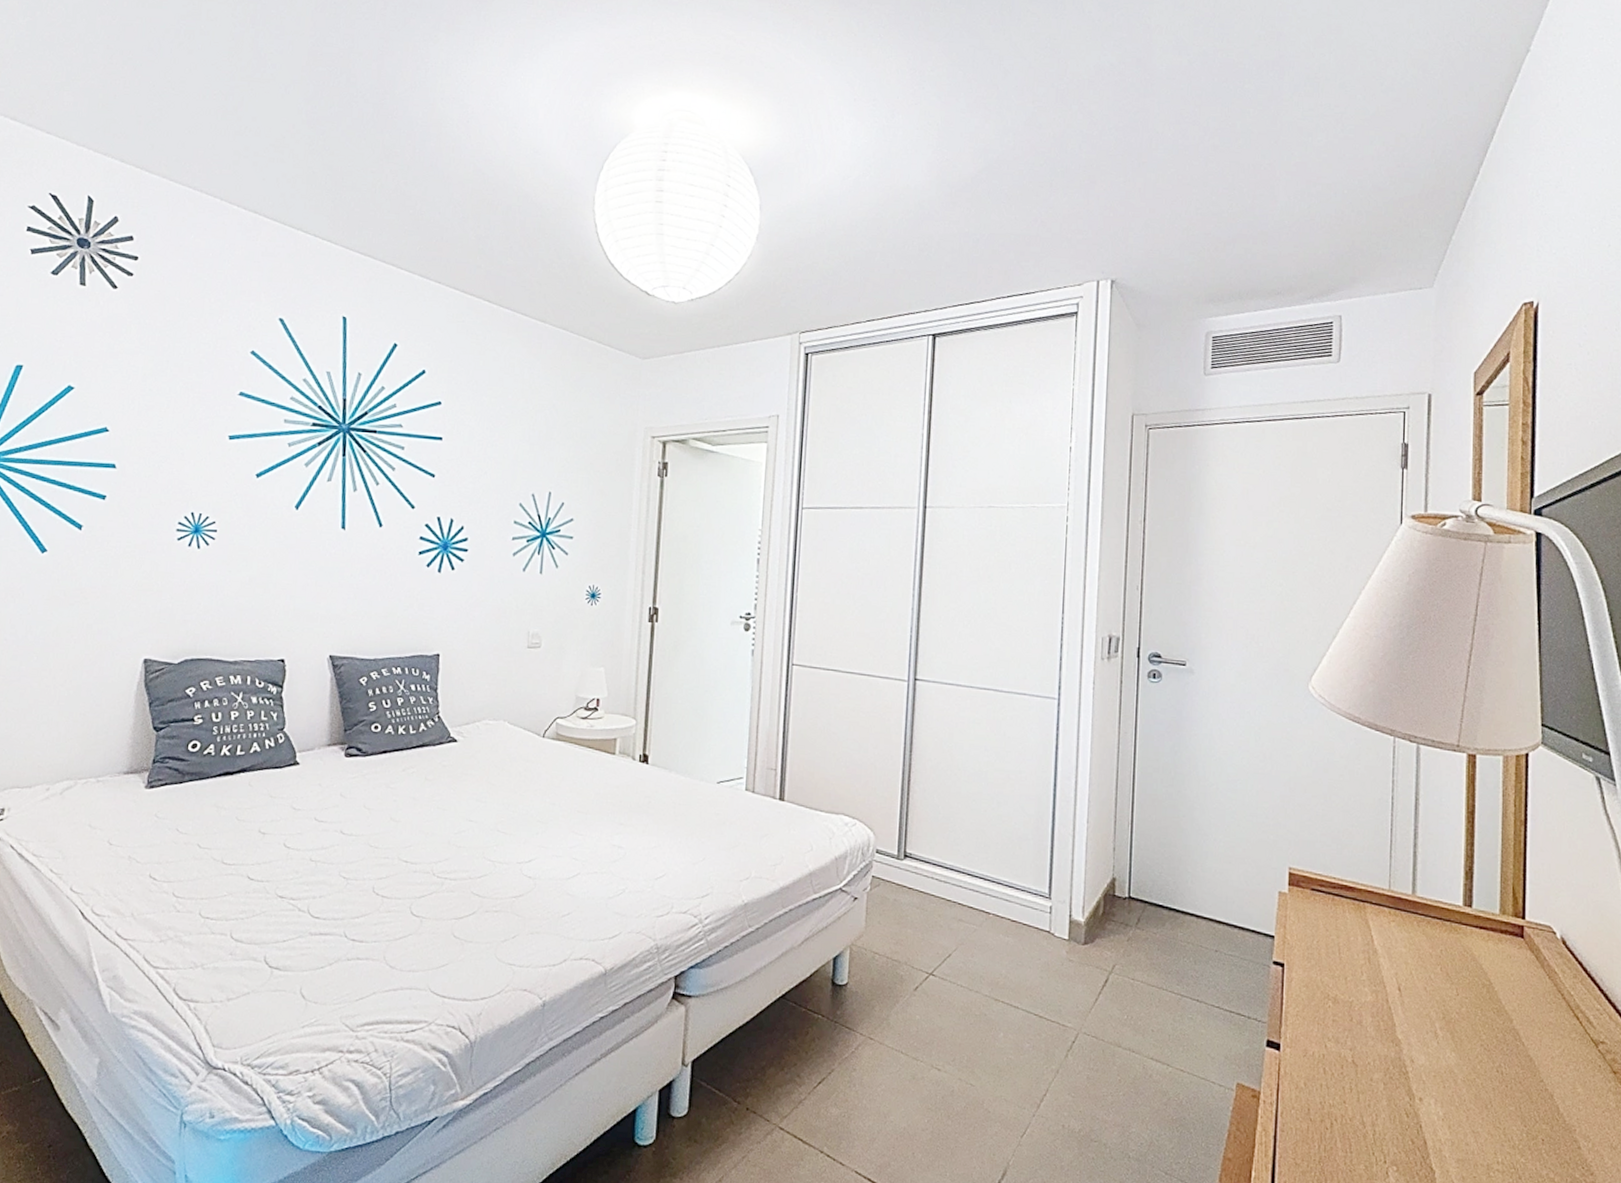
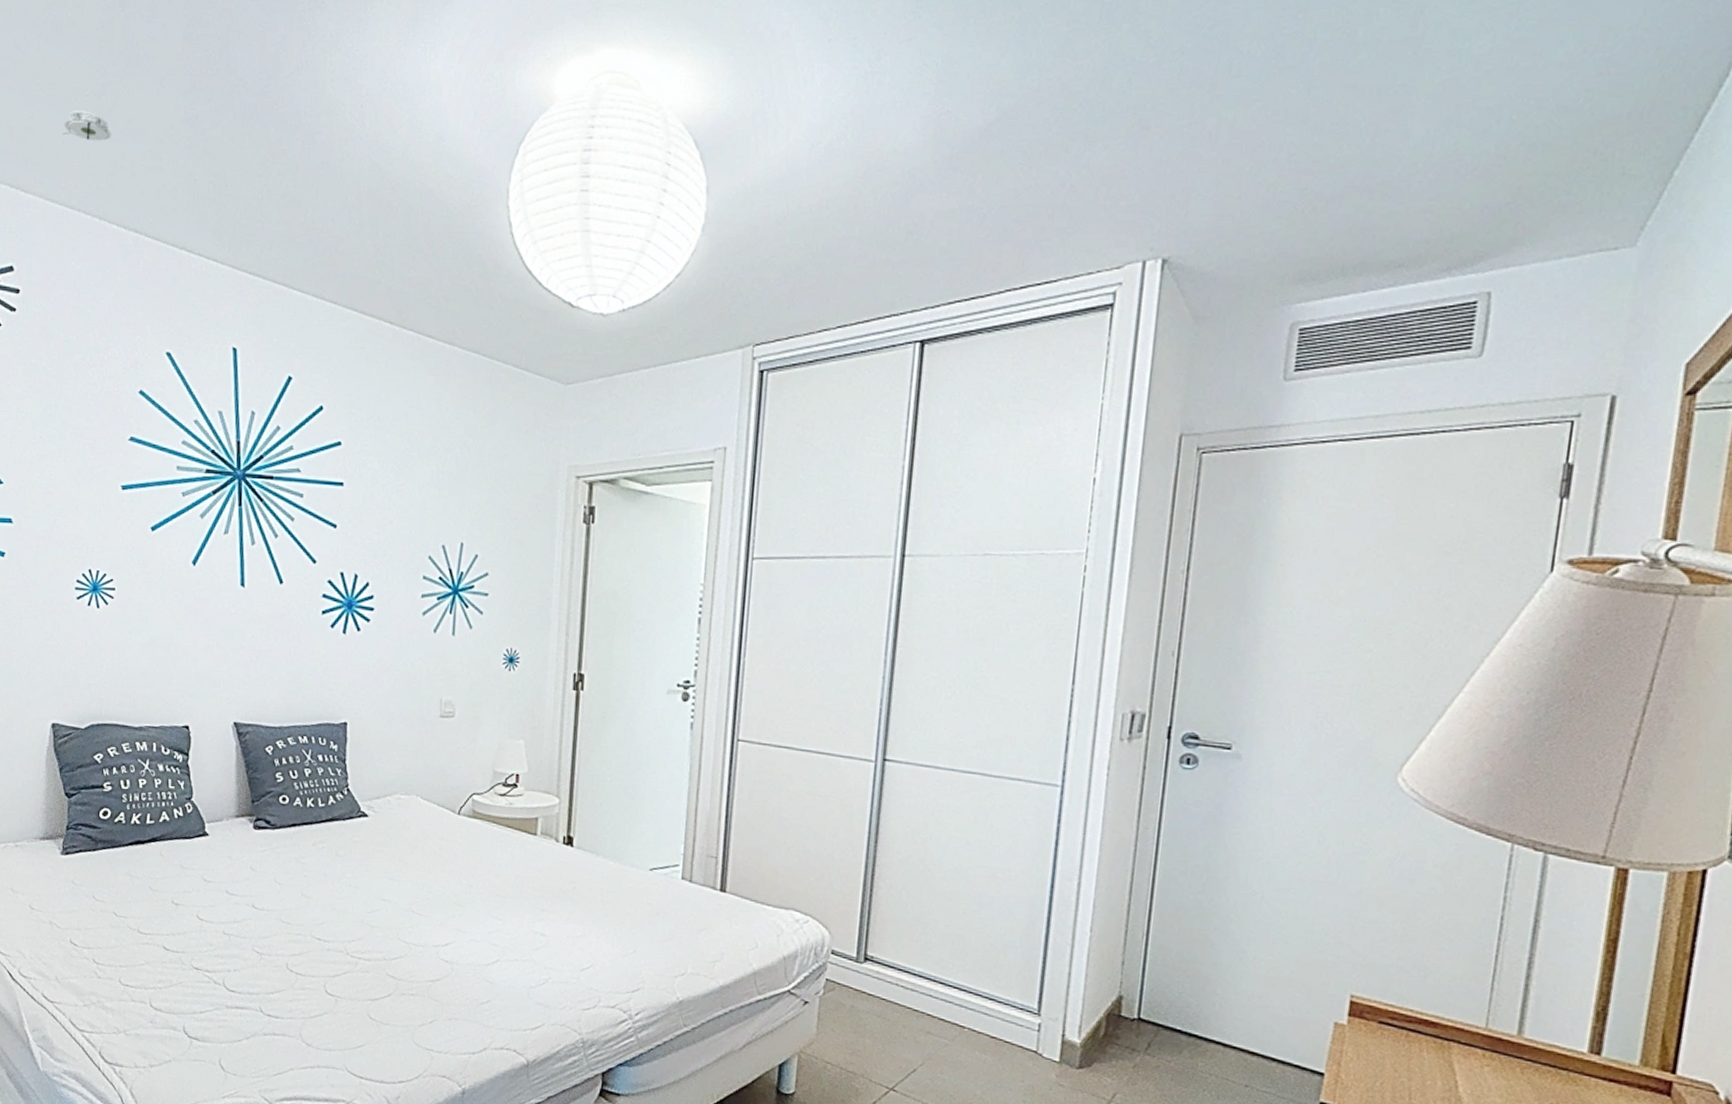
smoke detector: none [190,106,237,134] -> present [63,111,112,141]

